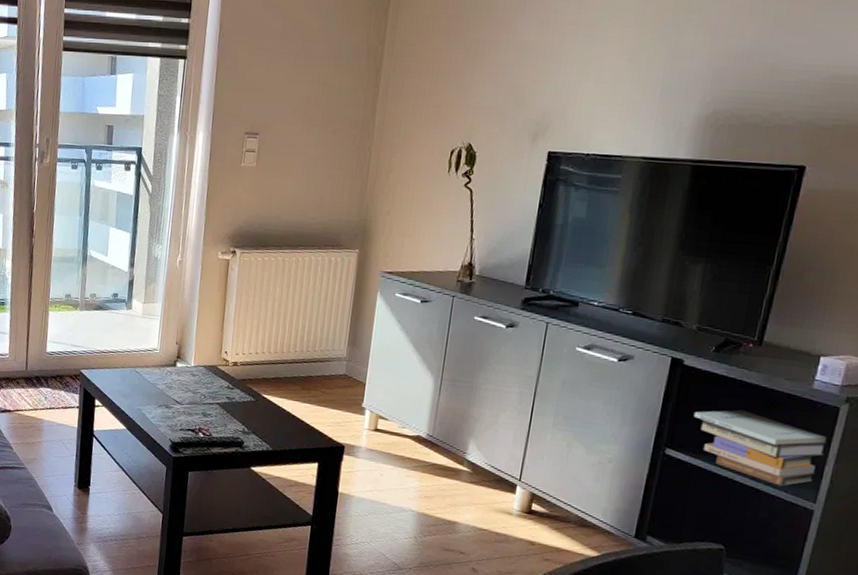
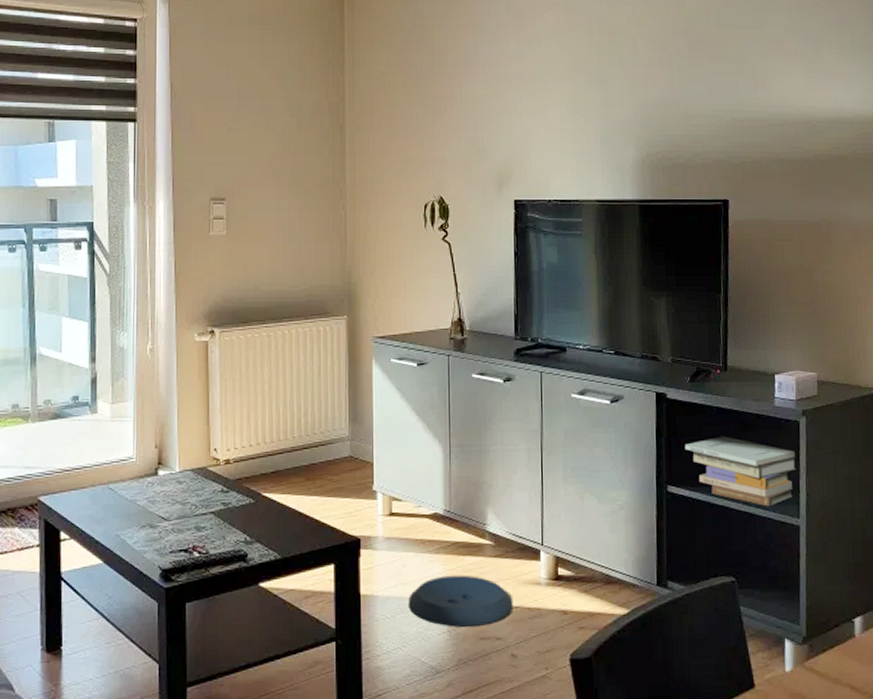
robot vacuum: none [381,490,482,540] -> present [408,575,513,627]

